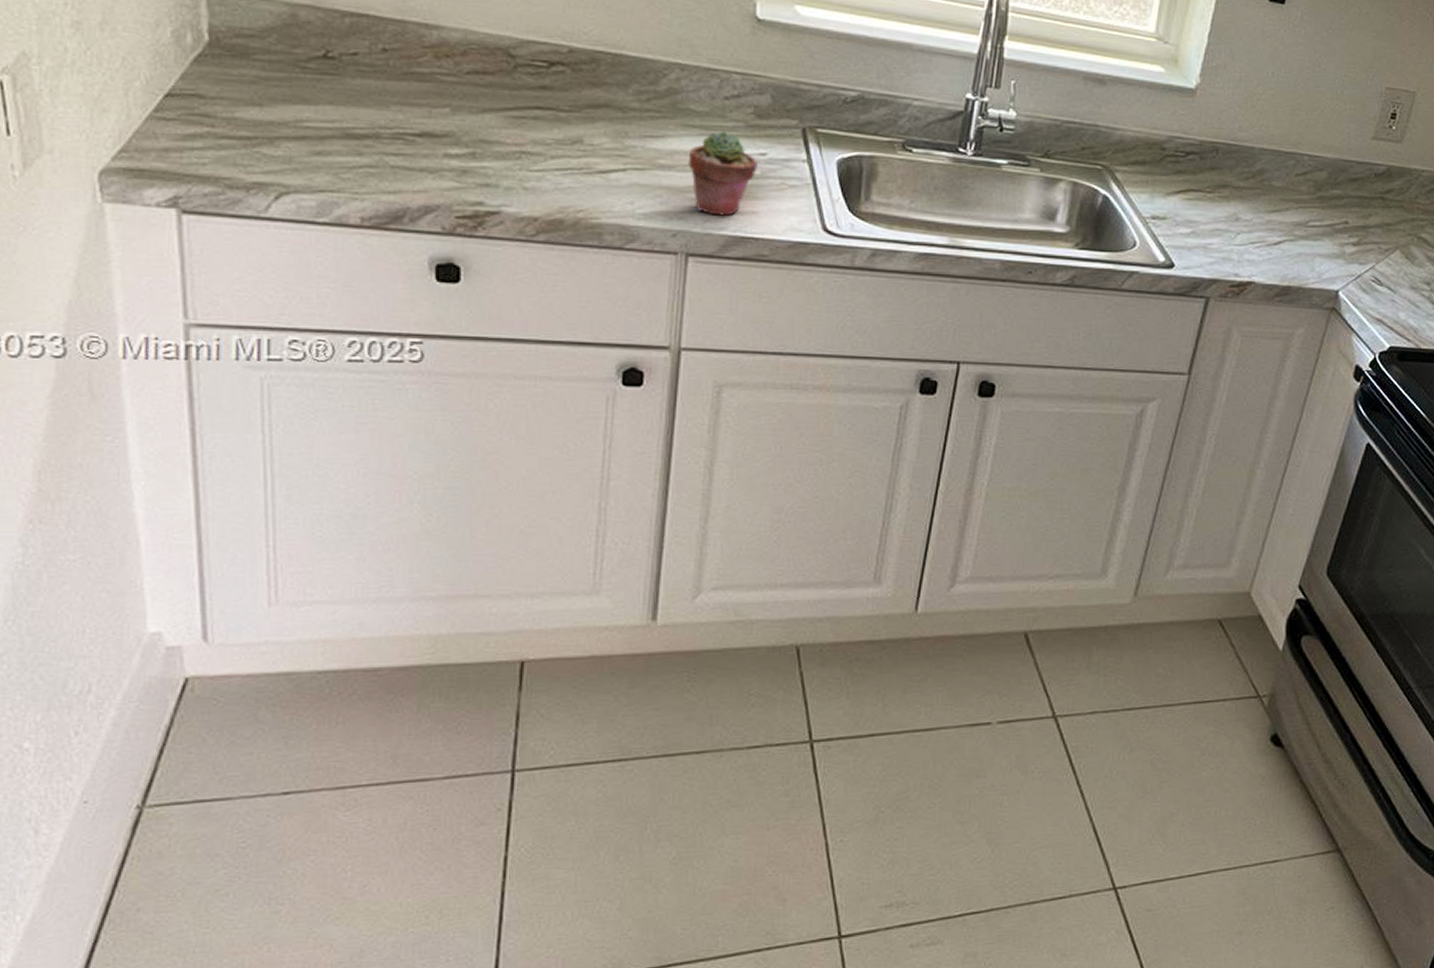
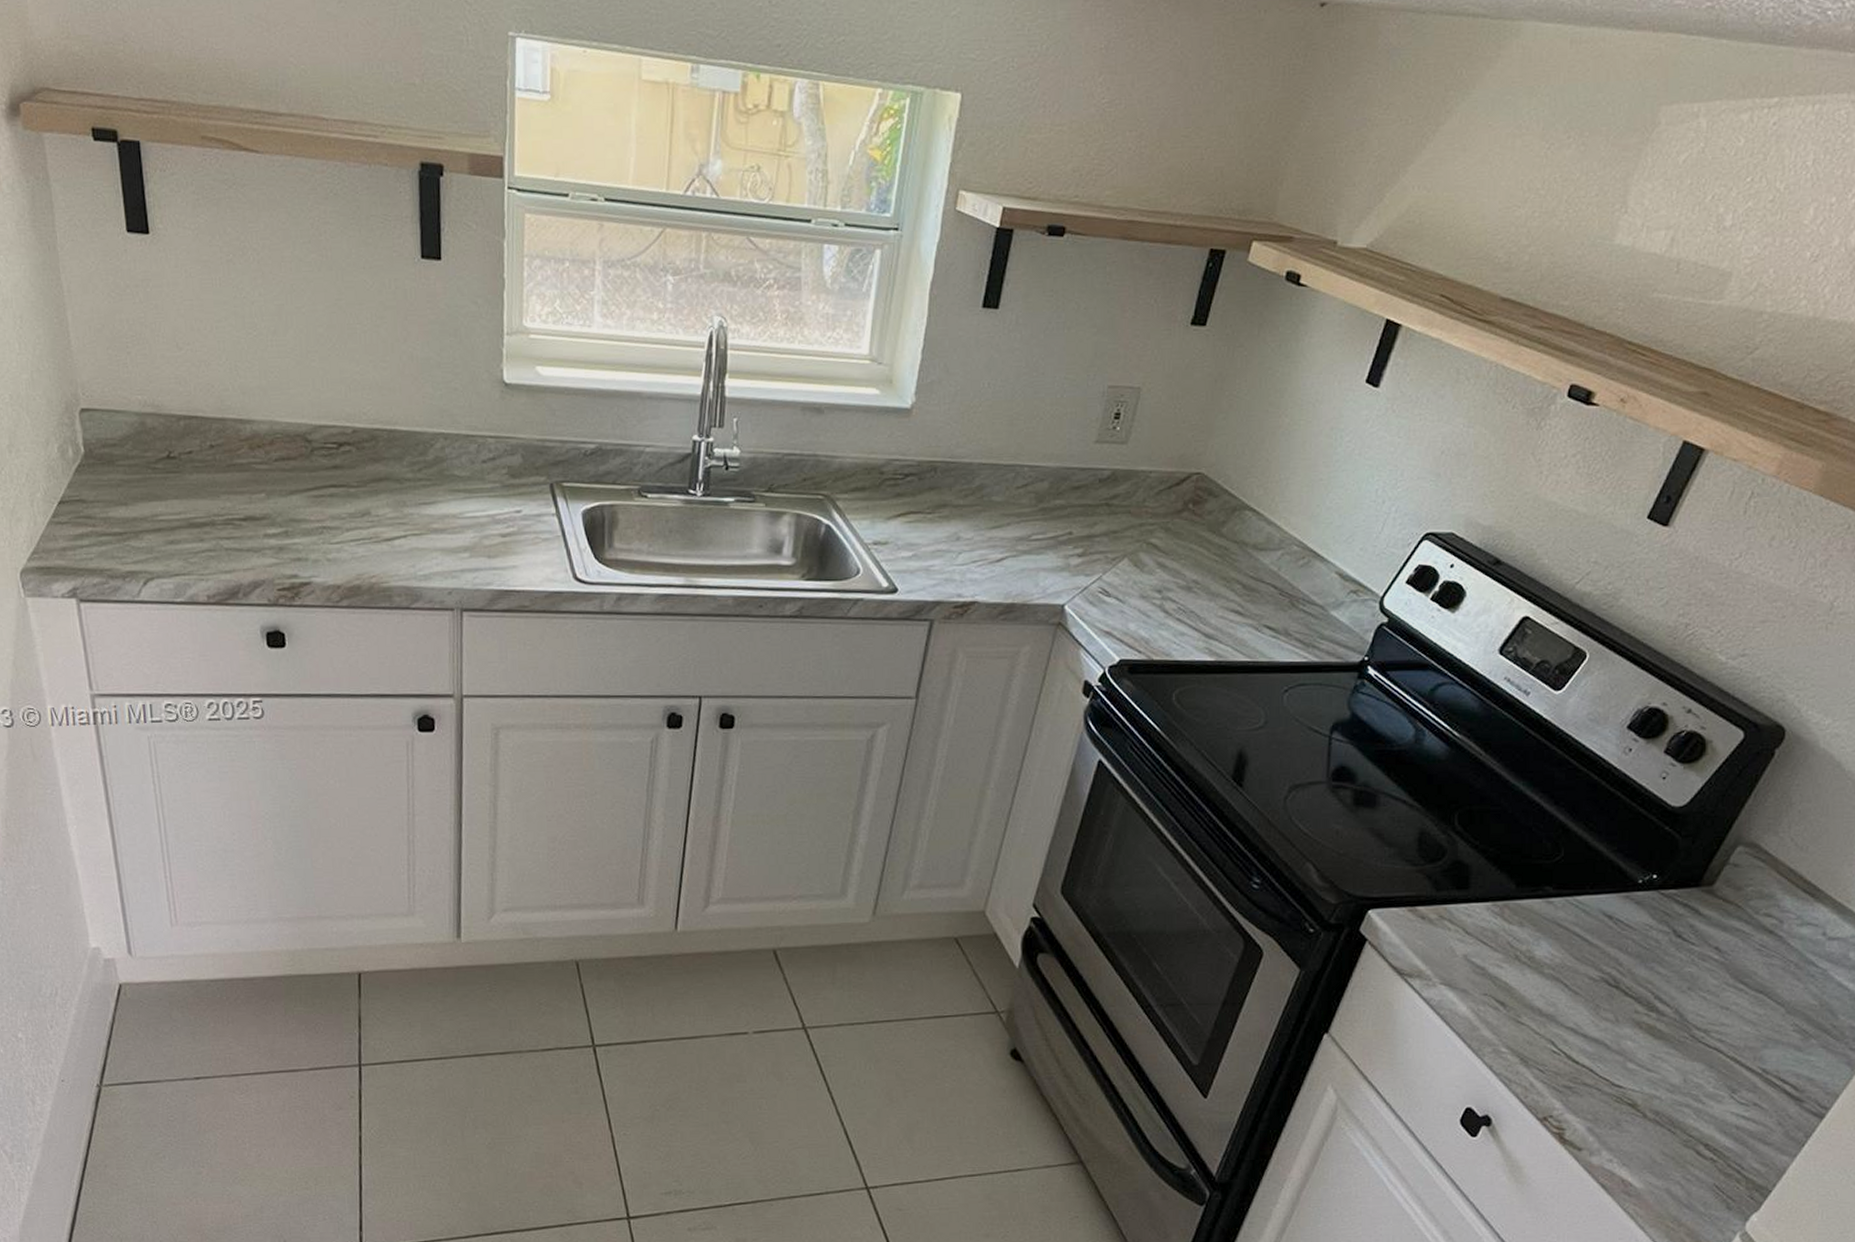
potted succulent: present [688,131,757,216] -> none [456,493,514,572]

